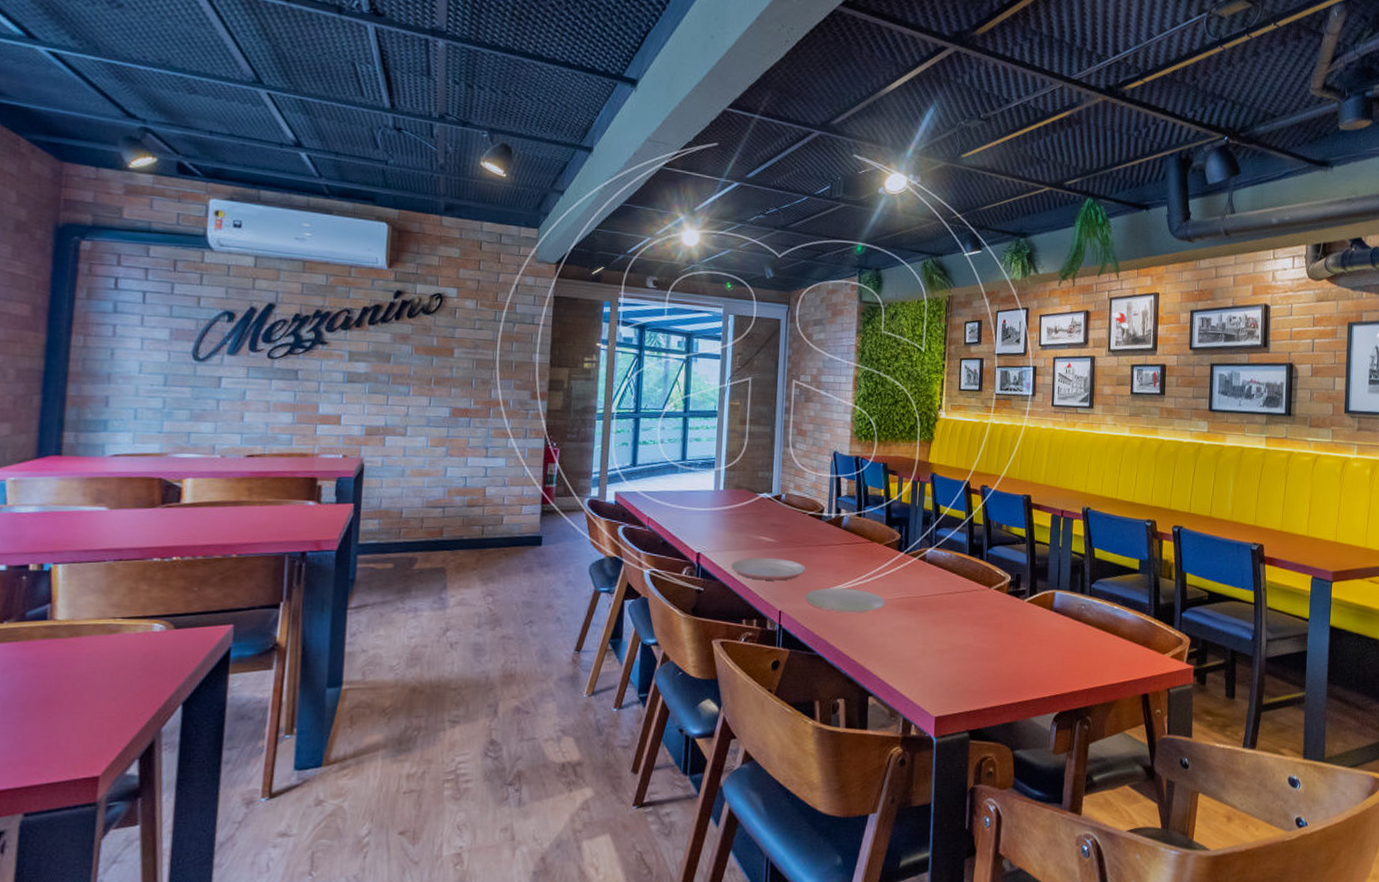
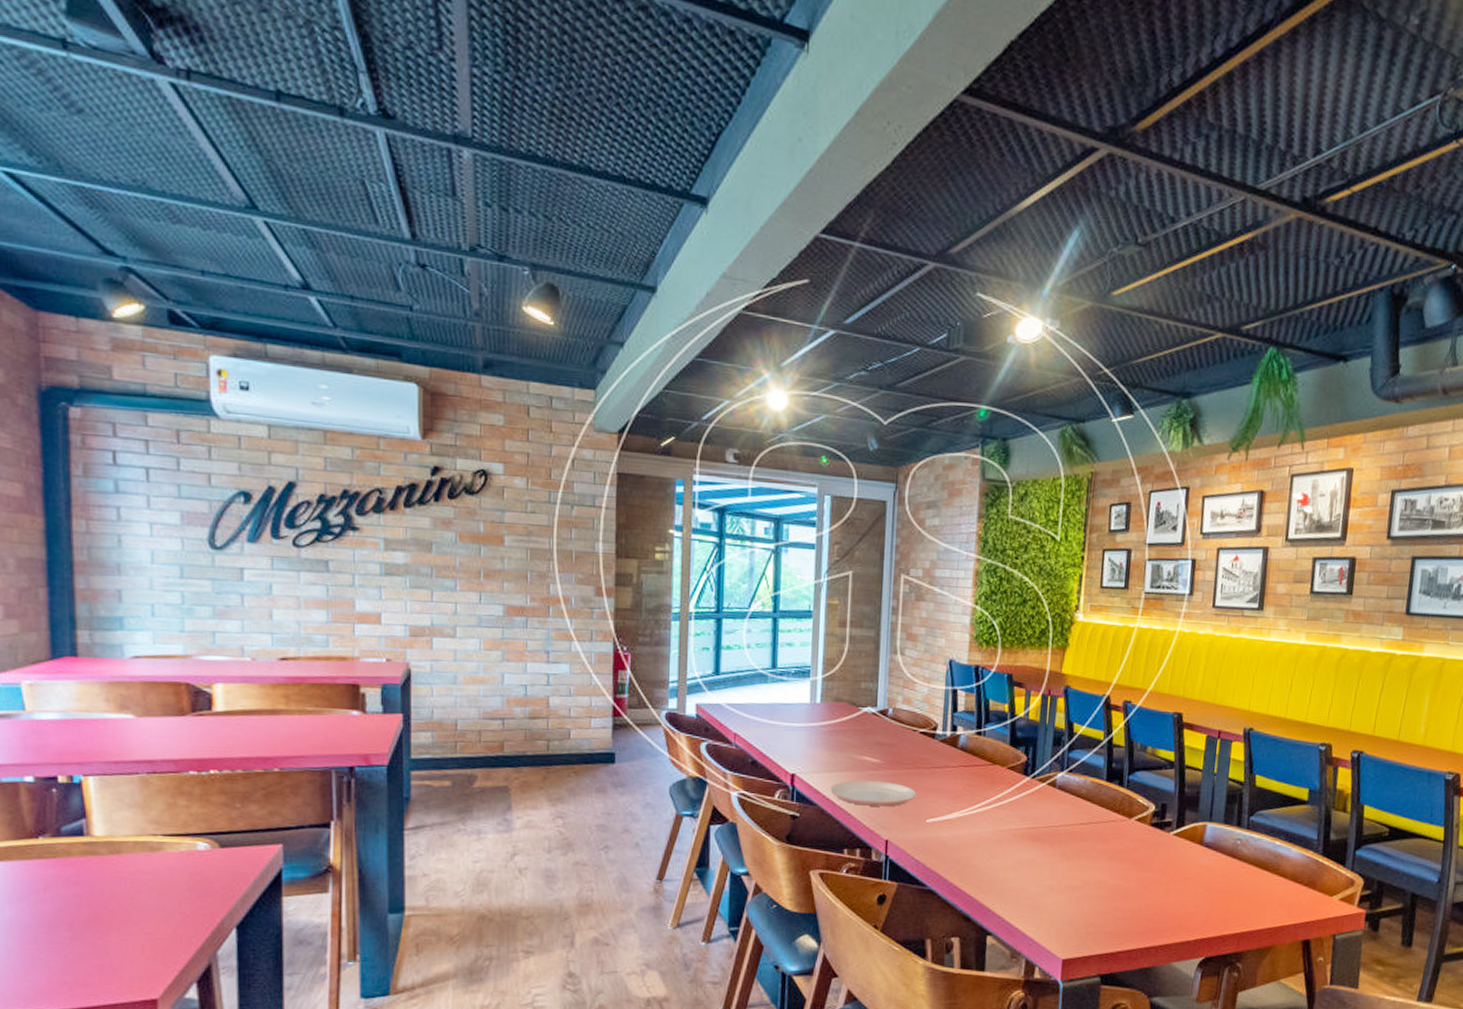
plate: present [805,587,886,614] -> none [915,815,1009,845]

